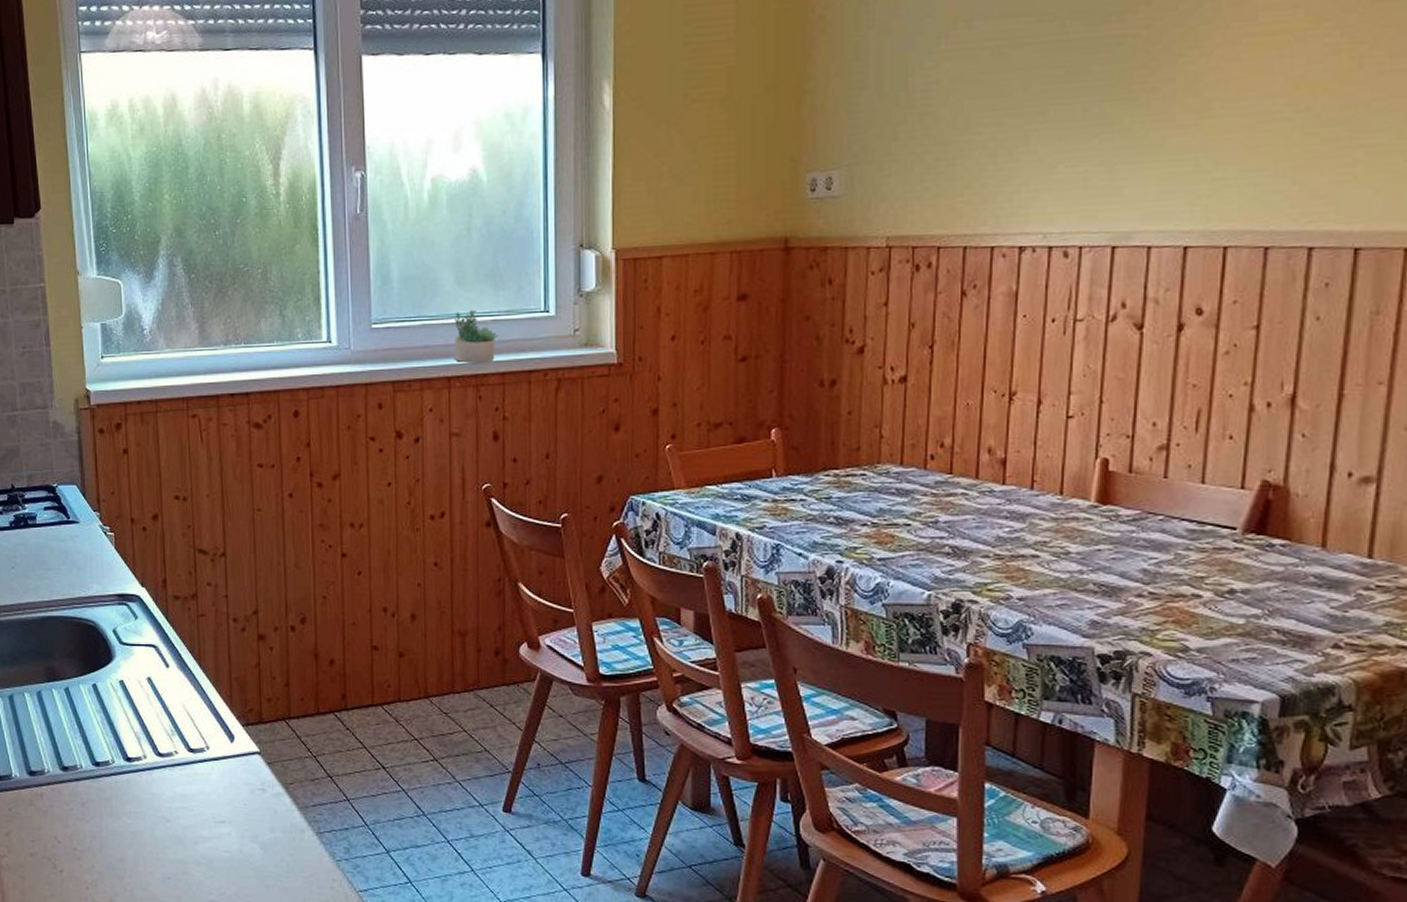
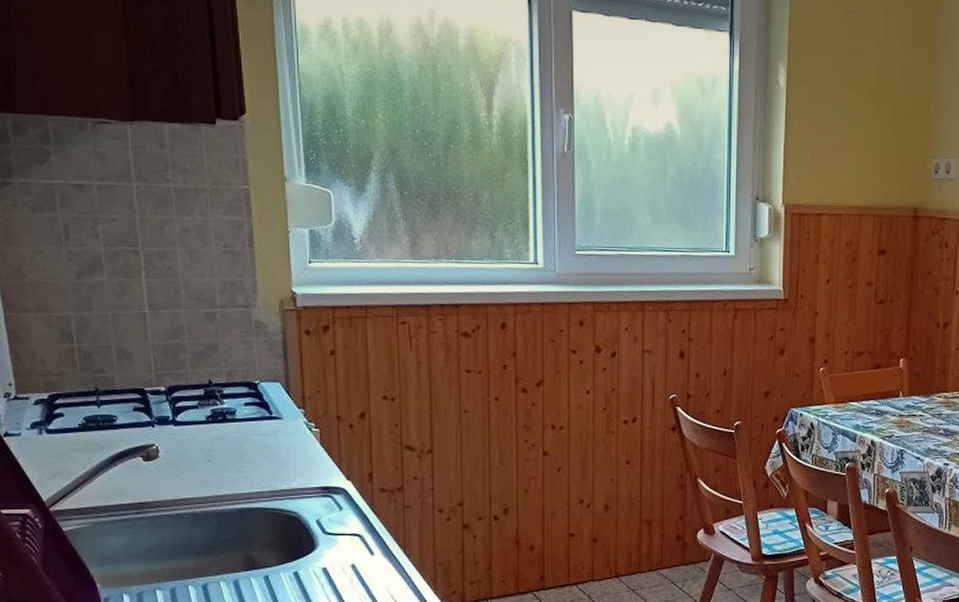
succulent plant: present [454,310,499,365] -> none [648,245,687,292]

